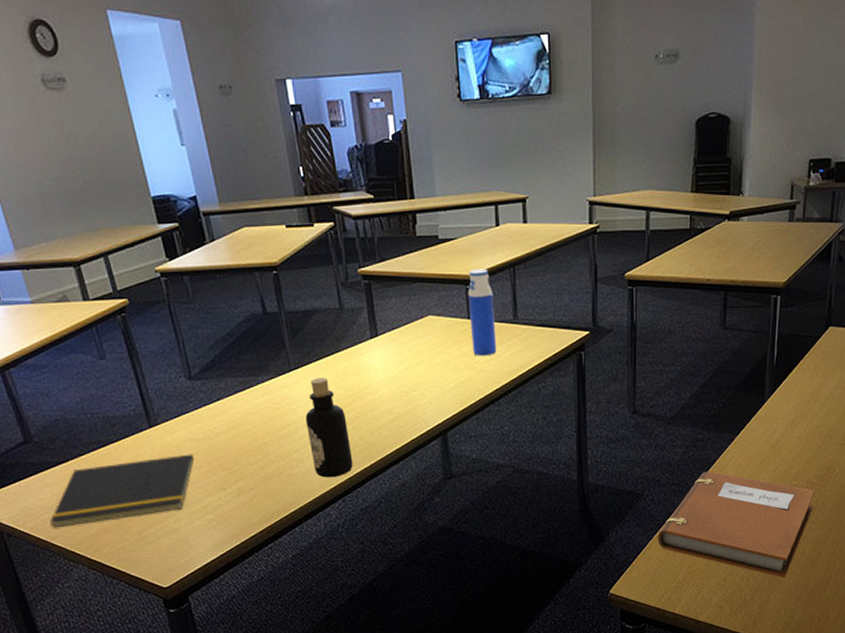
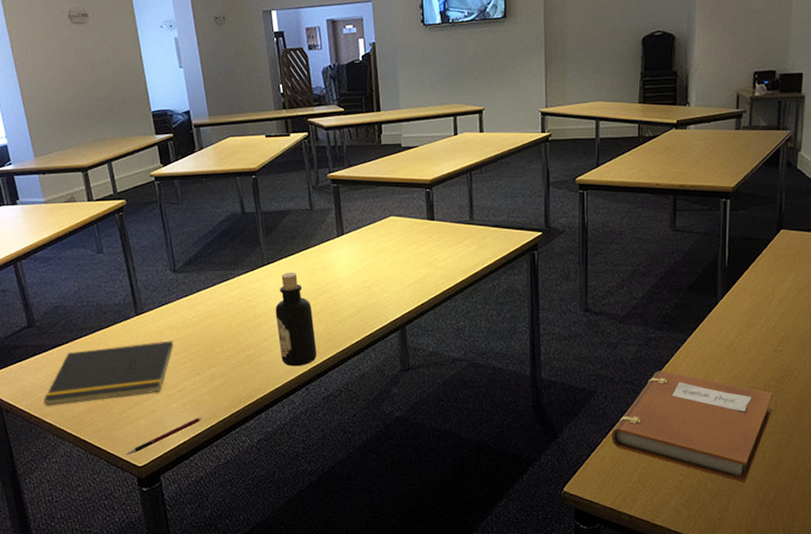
pen: none [147,534,231,577] -> present [125,417,203,456]
water bottle: present [468,269,497,356] -> none [427,174,454,255]

